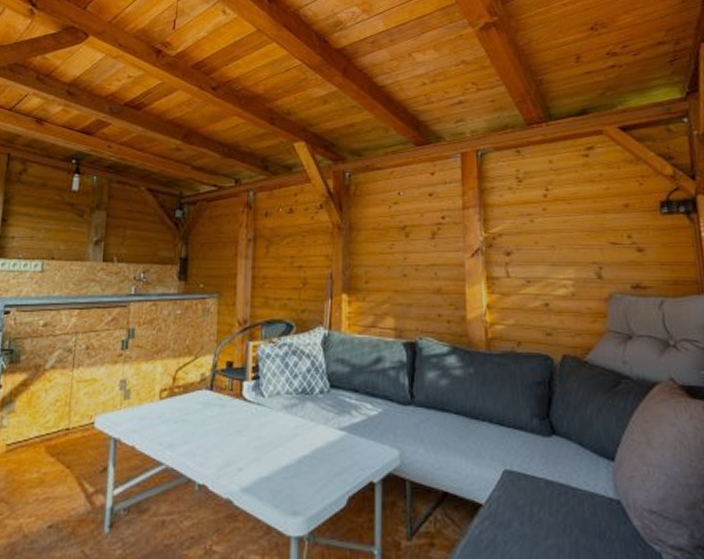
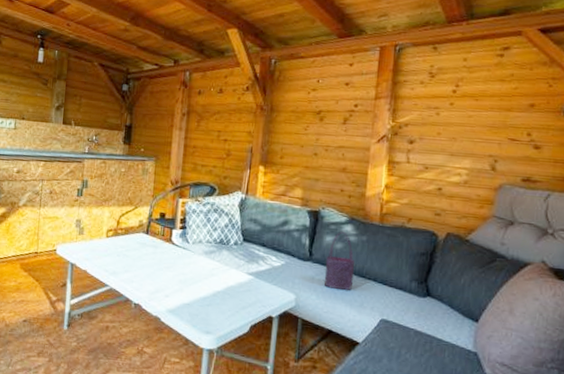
tote bag: none [430,365,466,437] -> present [324,232,355,290]

